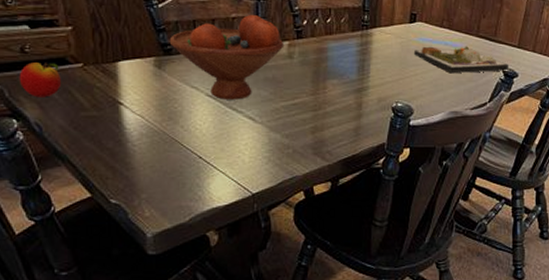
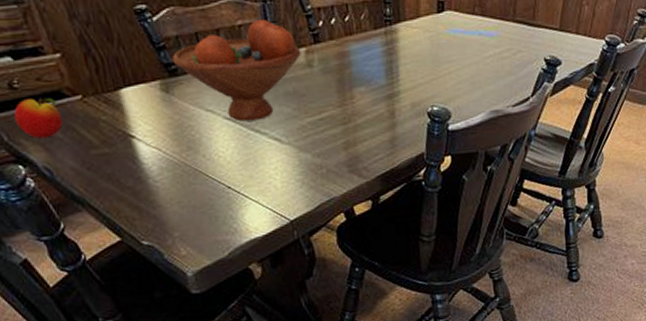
dinner plate: present [413,46,508,73] -> none [445,34,551,67]

